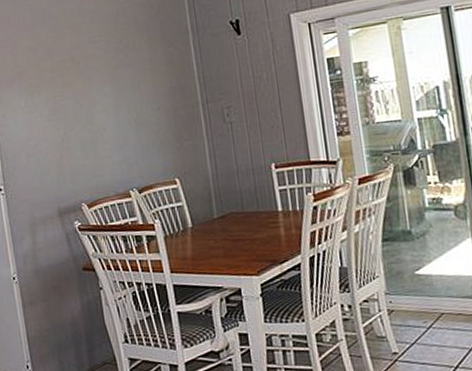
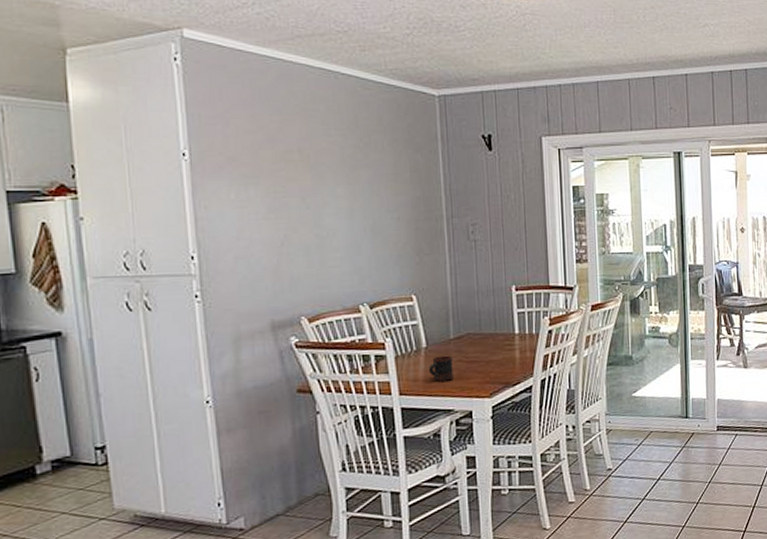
mug: none [195,234,220,260] -> present [428,355,453,382]

